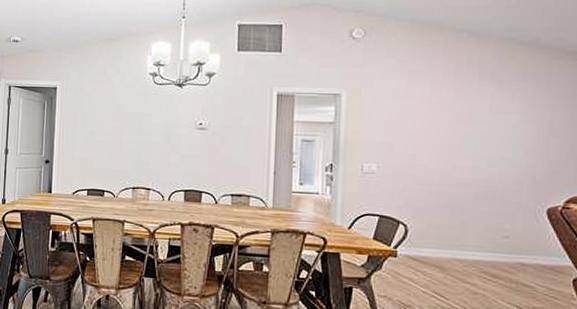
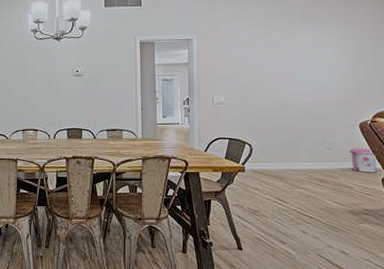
trash can: none [532,239,567,271] -> present [350,148,377,173]

